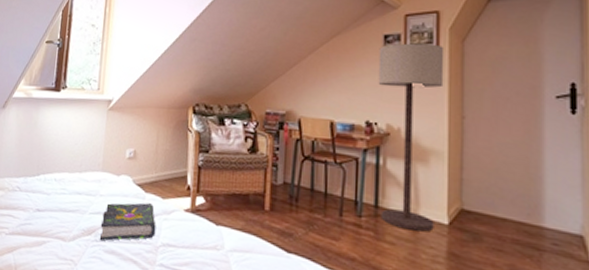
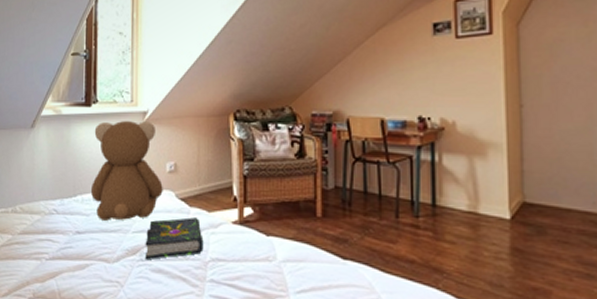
teddy bear: none [53,107,122,202] -> present [90,121,163,221]
floor lamp: present [378,43,445,232] -> none [428,29,499,228]

